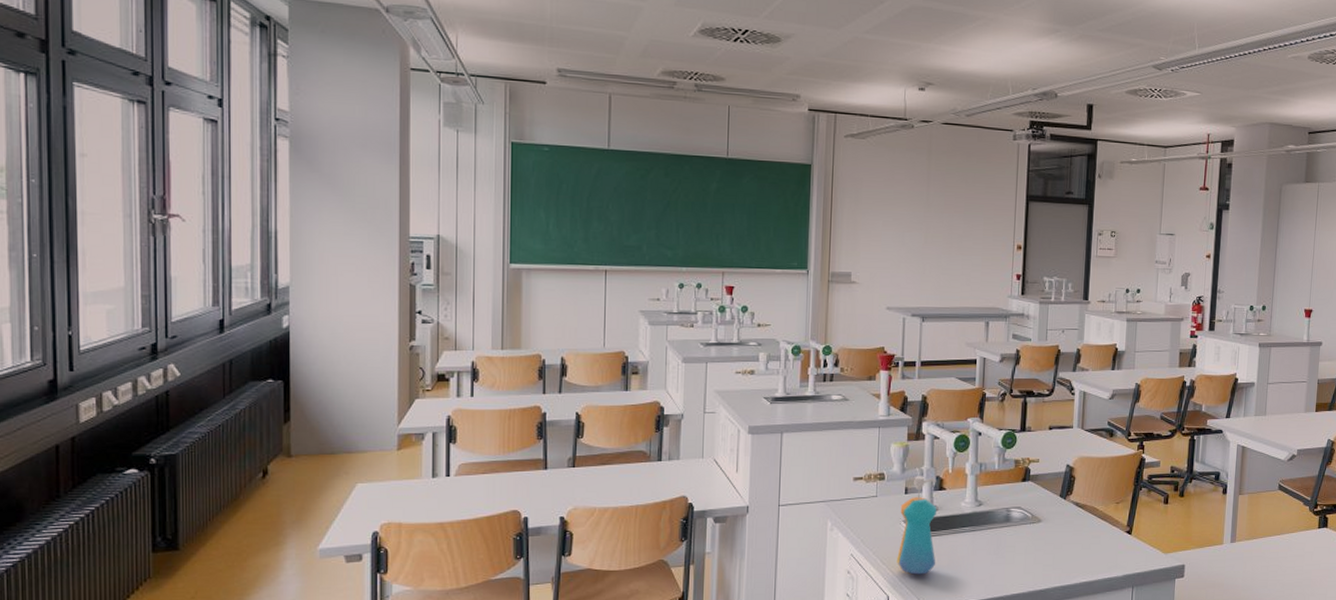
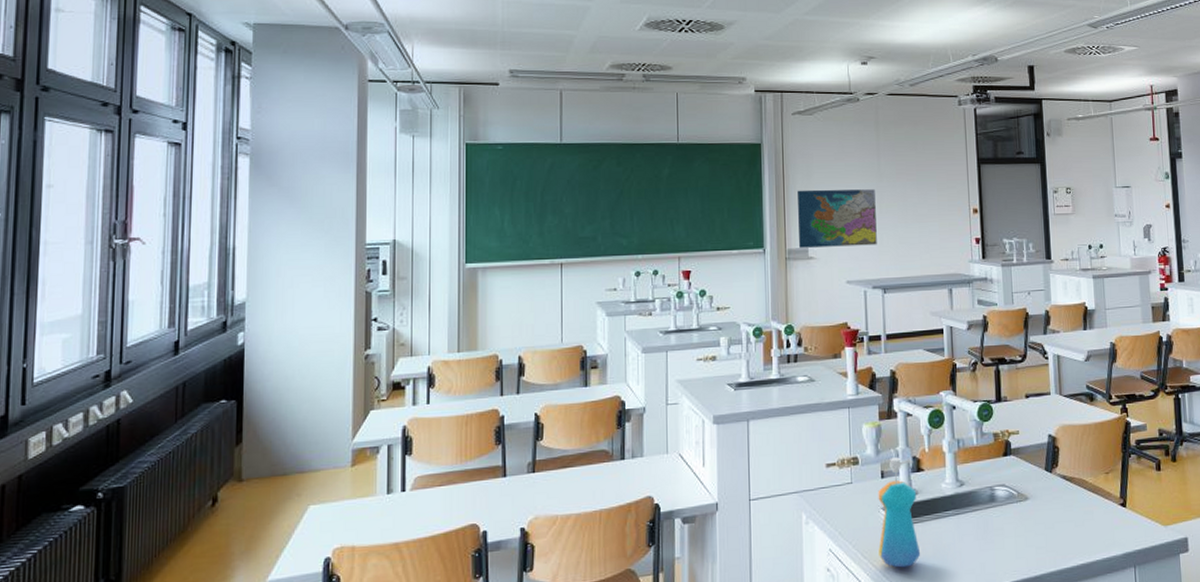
map: none [843,214,922,274] -> present [798,189,877,248]

